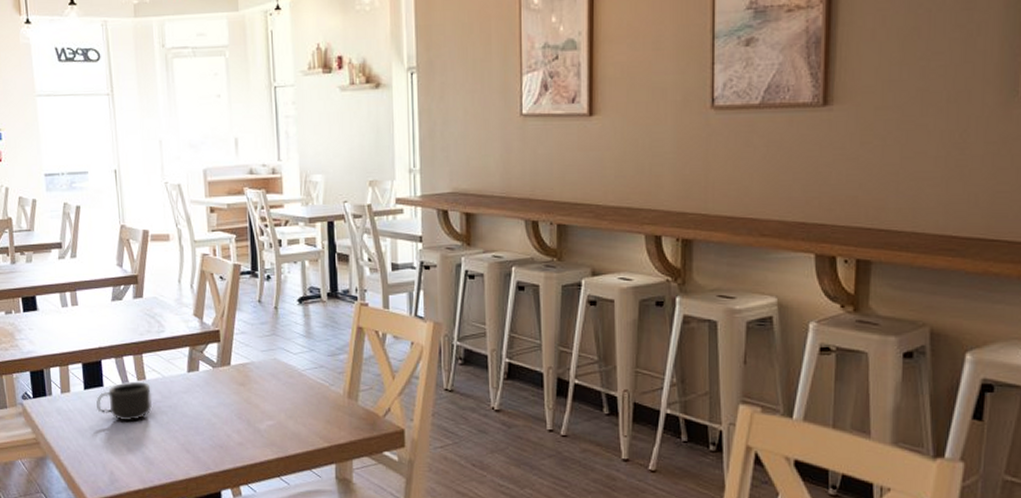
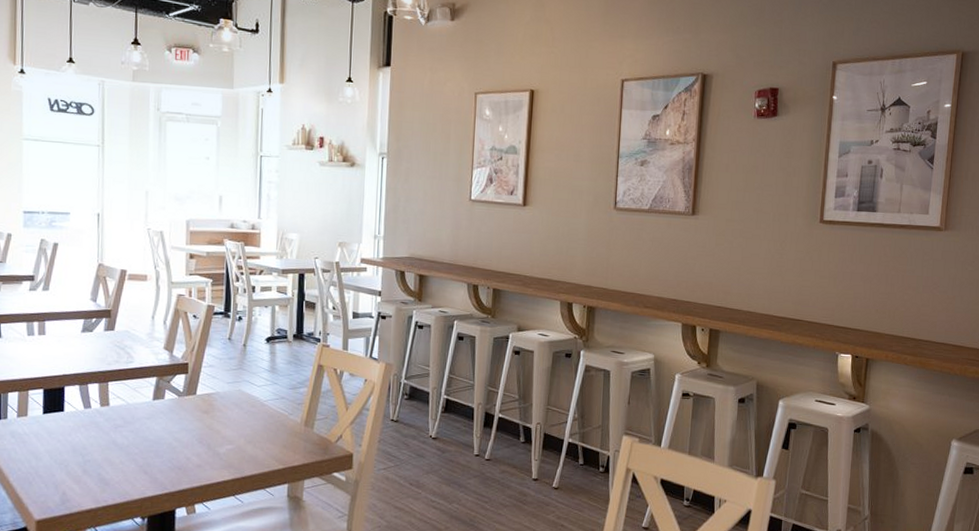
mug: present [96,381,153,422] -> none [55,407,114,445]

